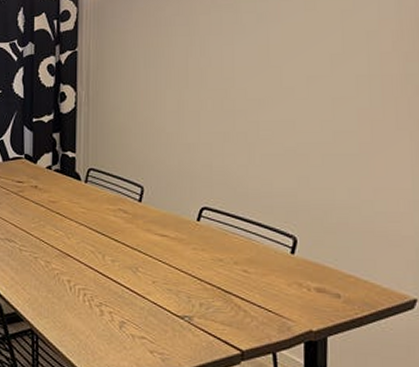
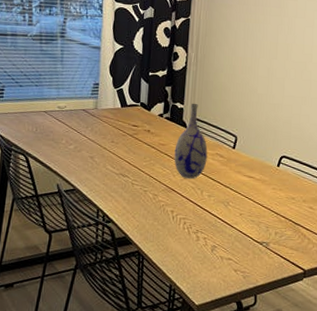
vase: none [67,150,108,242] -> present [174,103,208,180]

